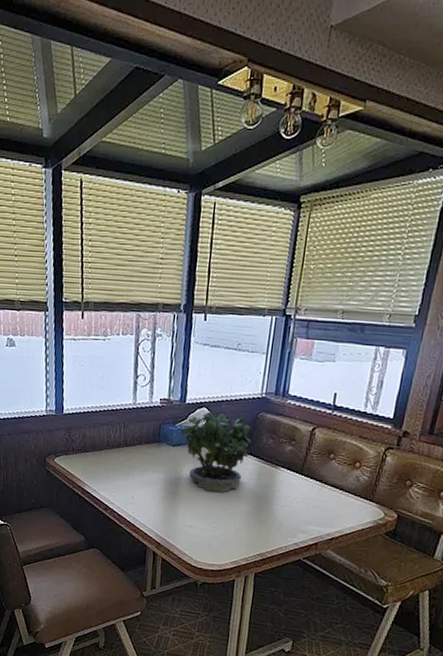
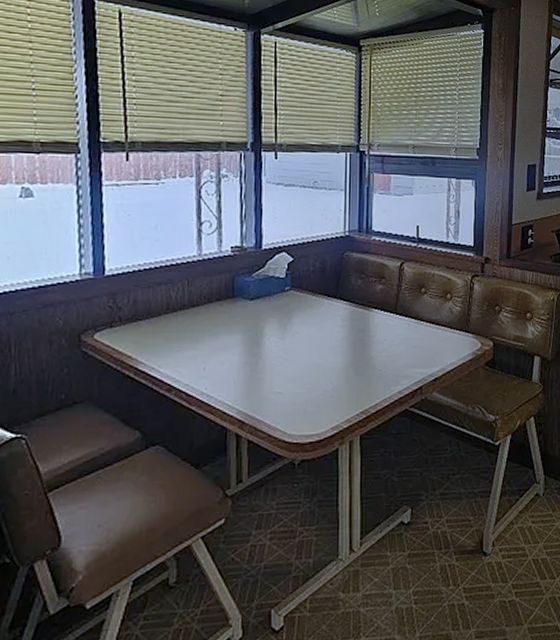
potted plant: present [180,405,251,493] -> none [258,247,339,348]

